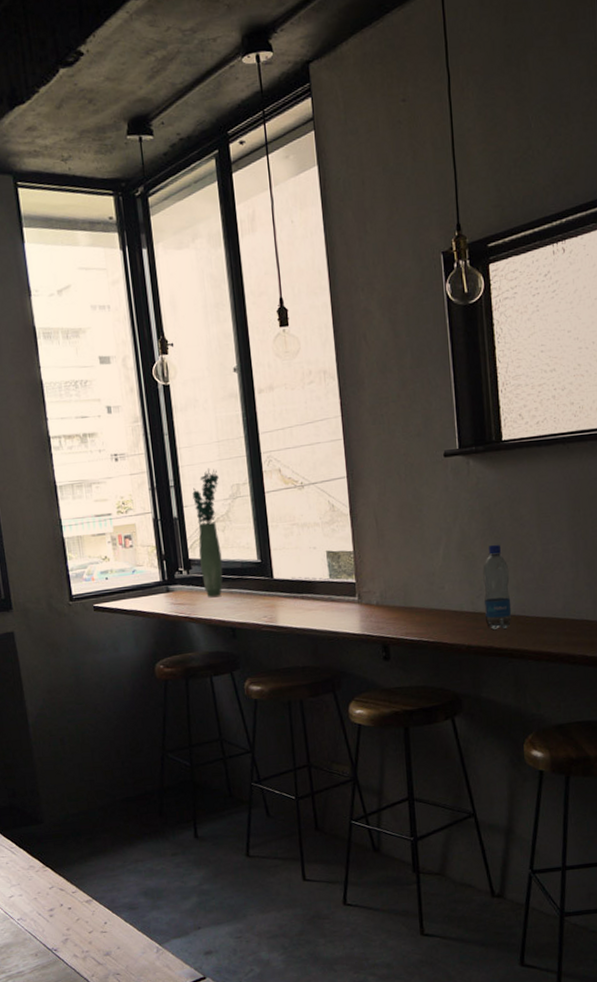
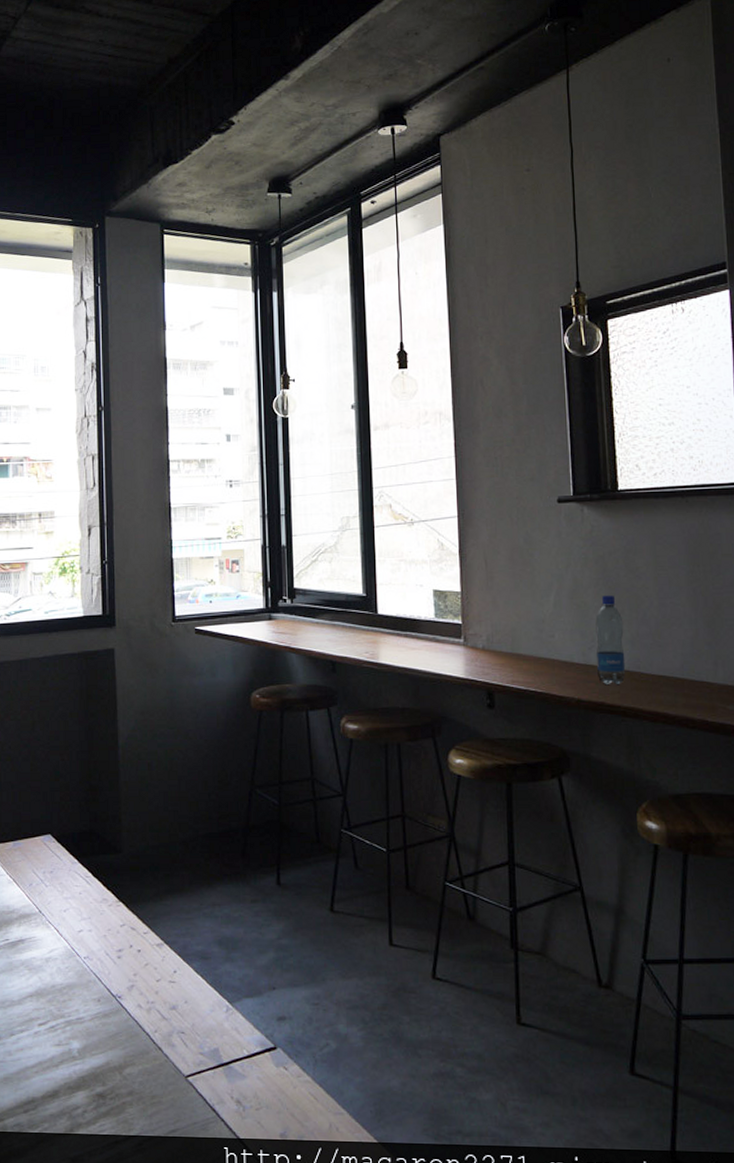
vase: present [192,468,223,598] -> none [302,499,330,629]

